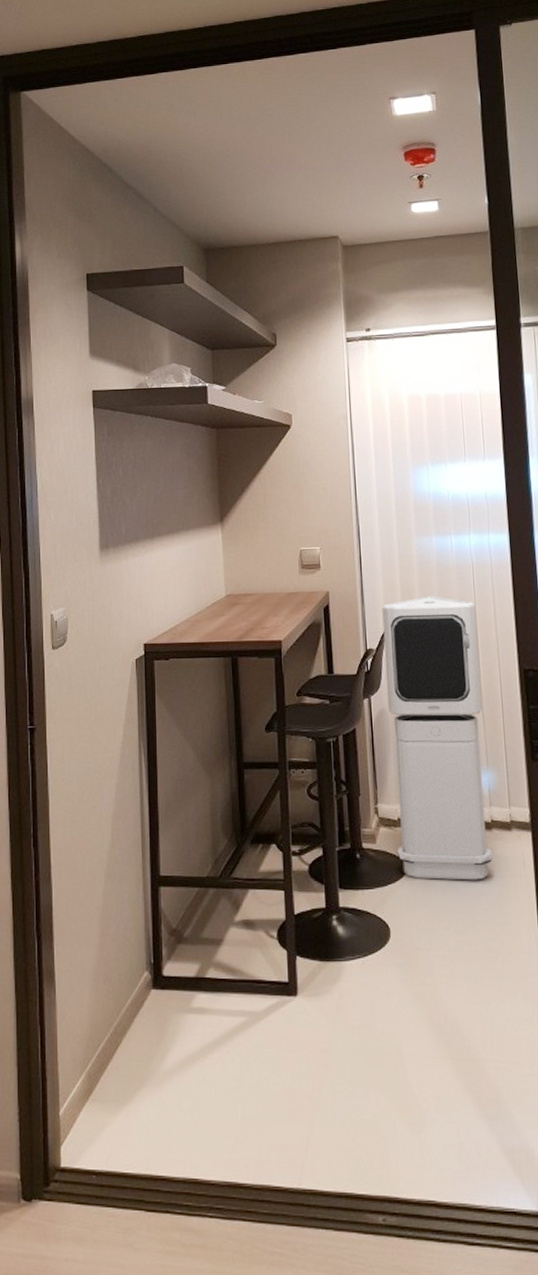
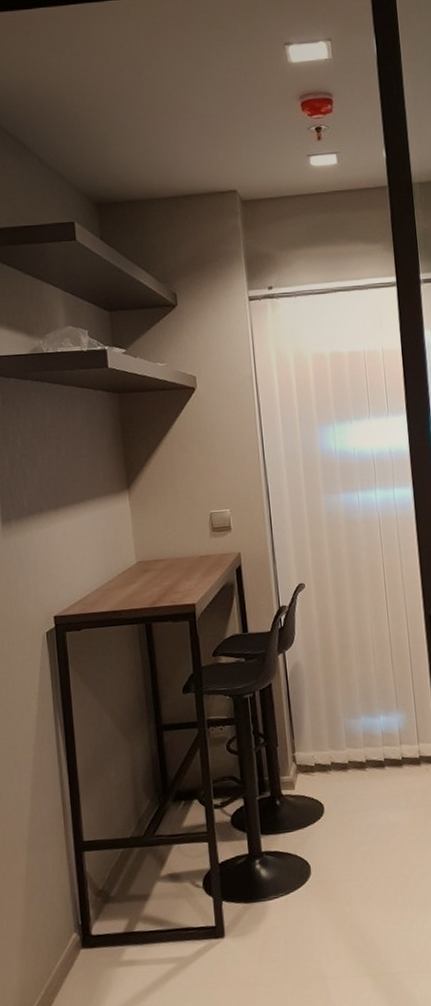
air purifier: present [382,595,493,881] -> none [293,550,404,818]

